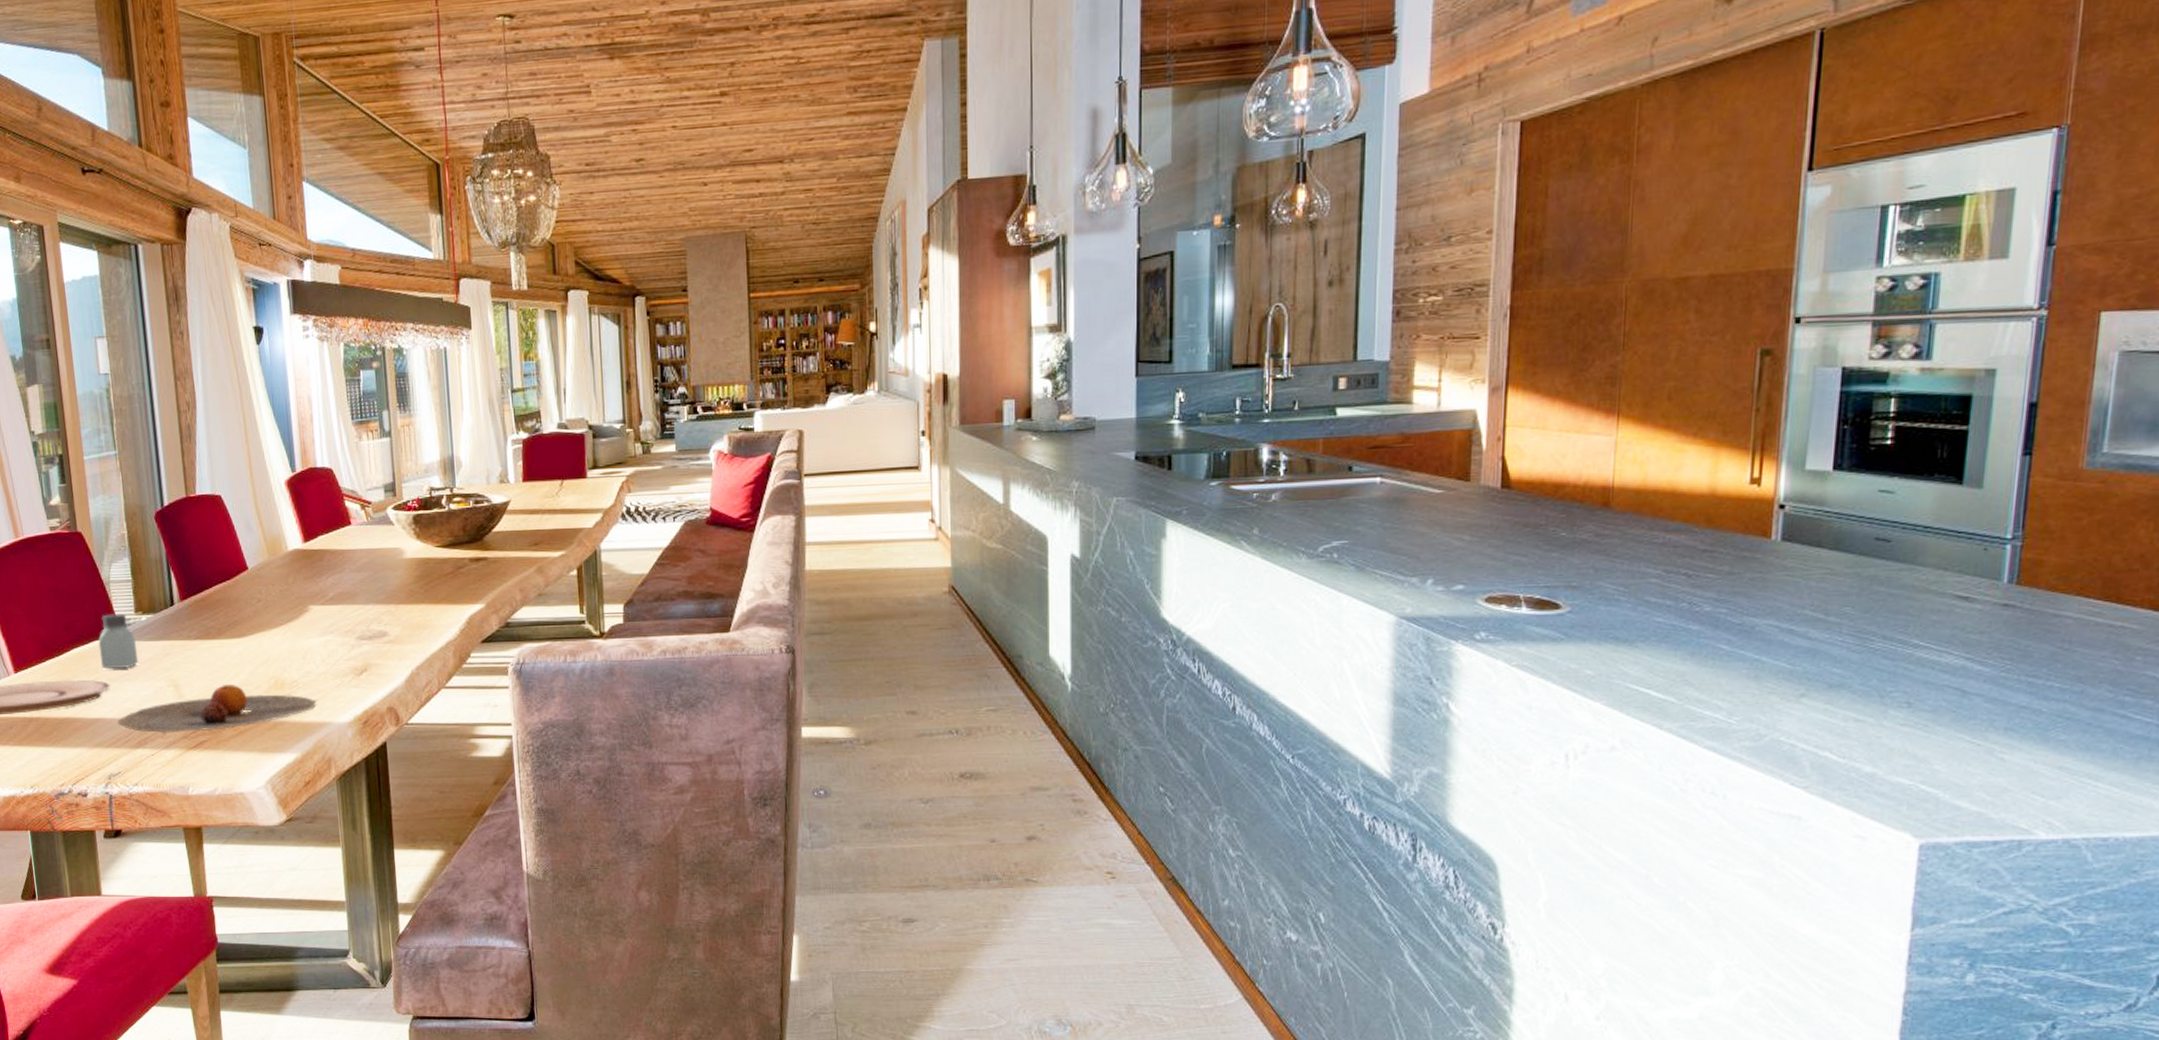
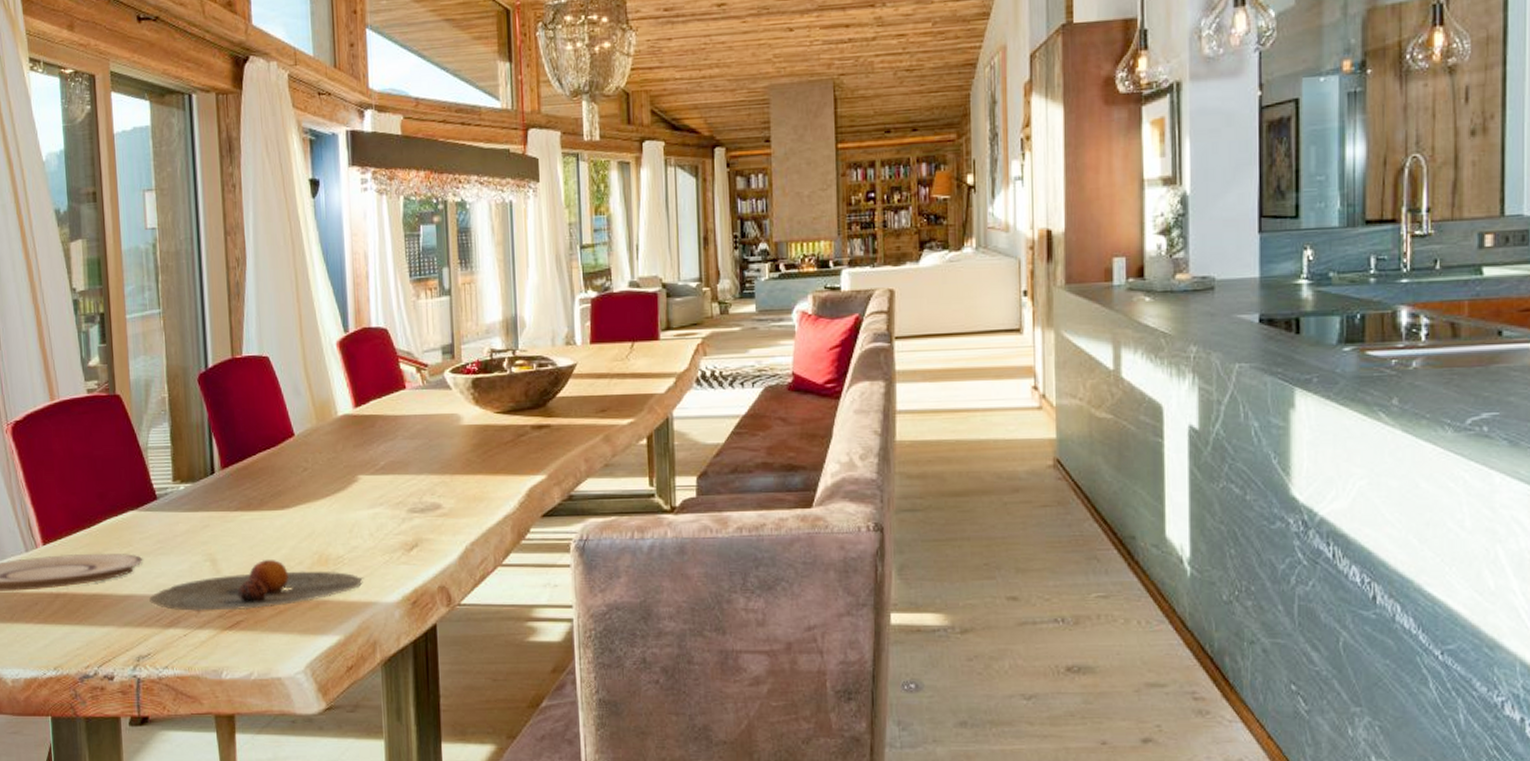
saltshaker: present [98,613,139,669] -> none [132,482,175,541]

